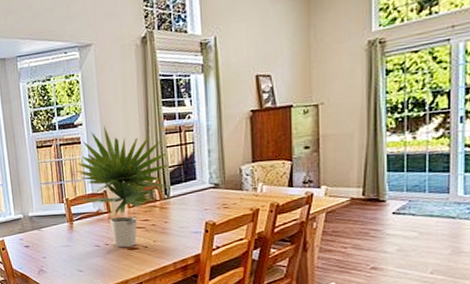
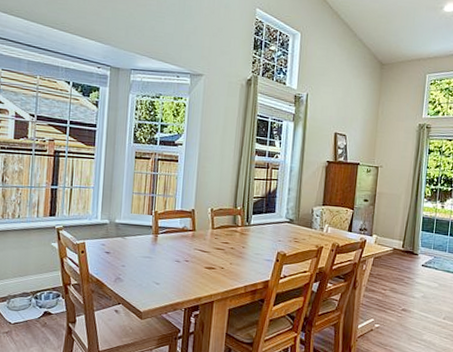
plant: present [76,125,177,248] -> none [166,149,258,267]

